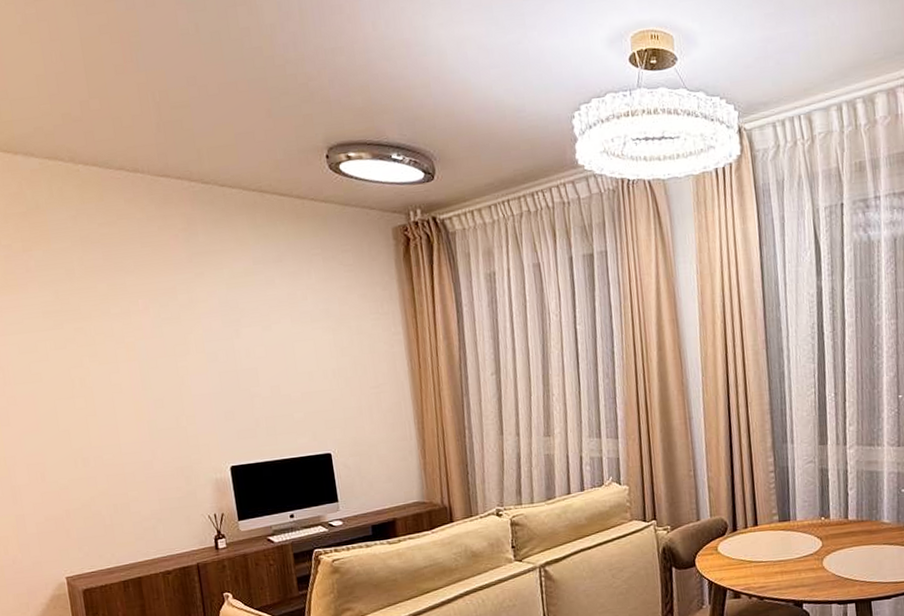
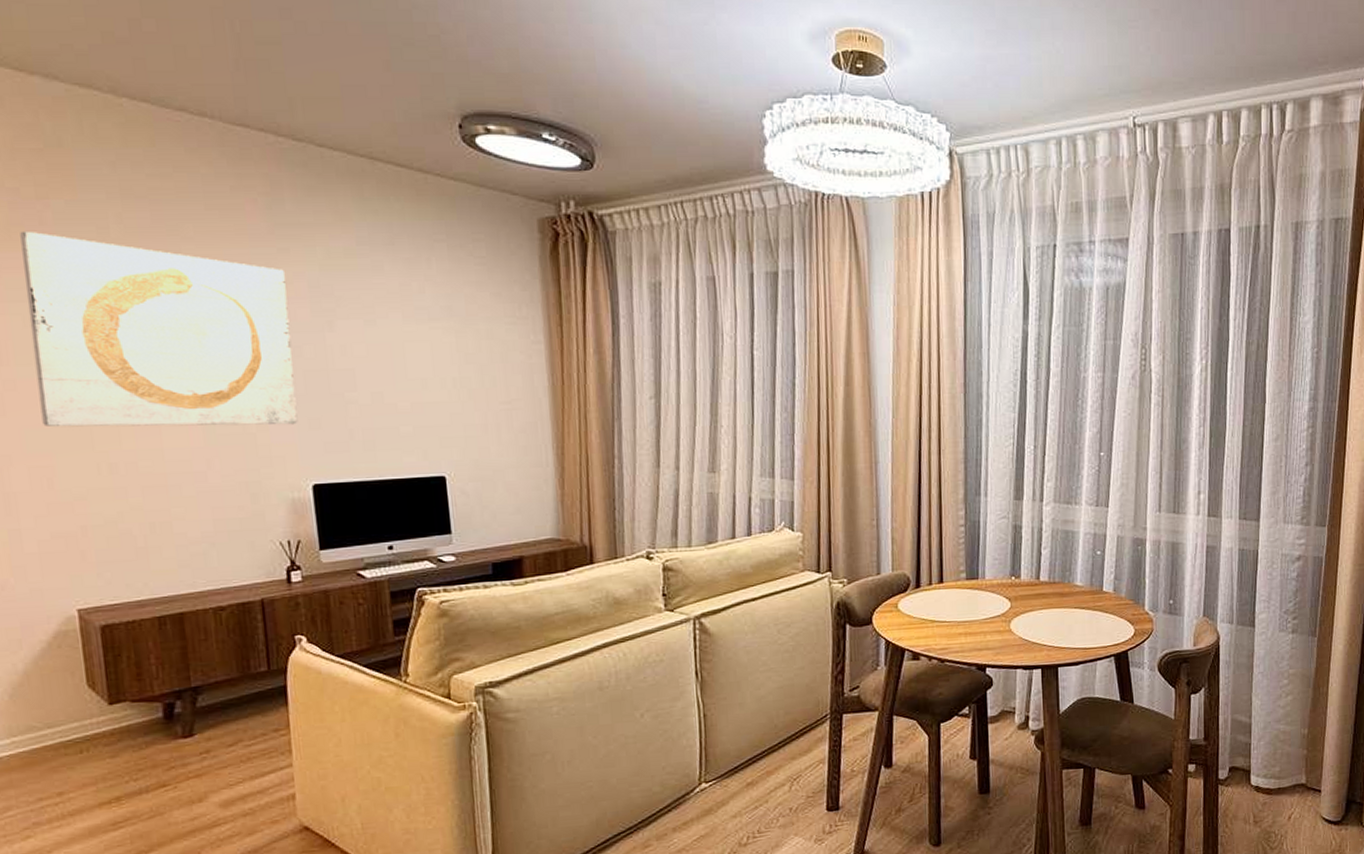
wall art: none [13,277,217,432] -> present [20,230,298,427]

